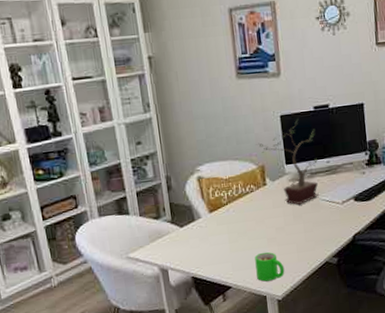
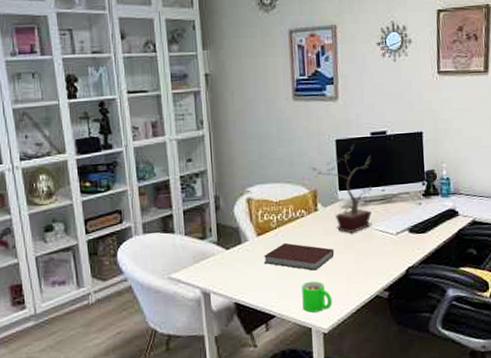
notebook: none [216,217,285,242] -> present [263,242,335,271]

